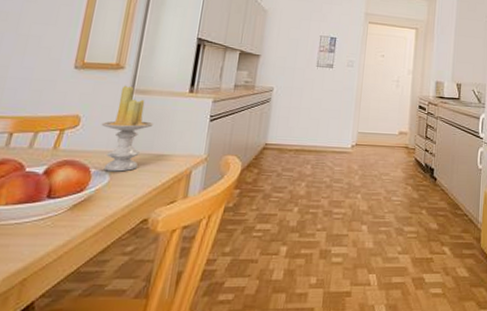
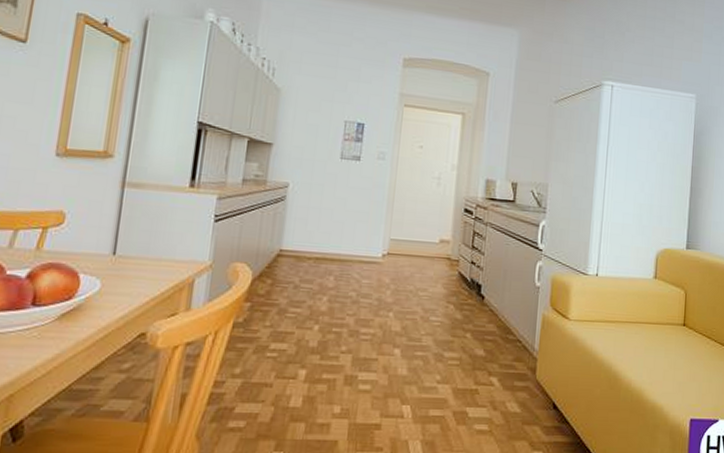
candle: present [101,85,153,172] -> none [89,176,149,278]

